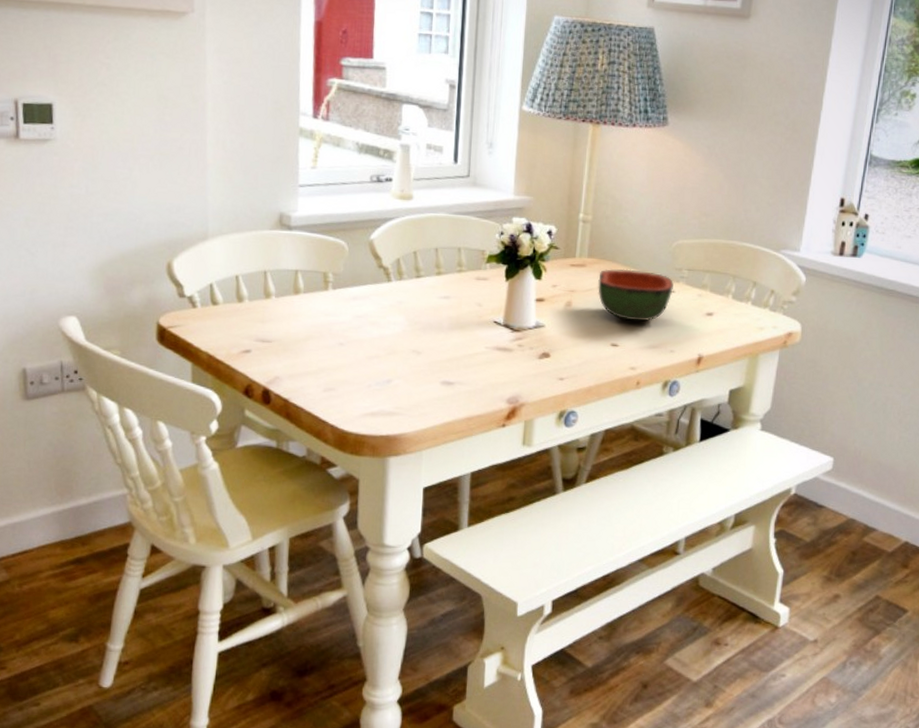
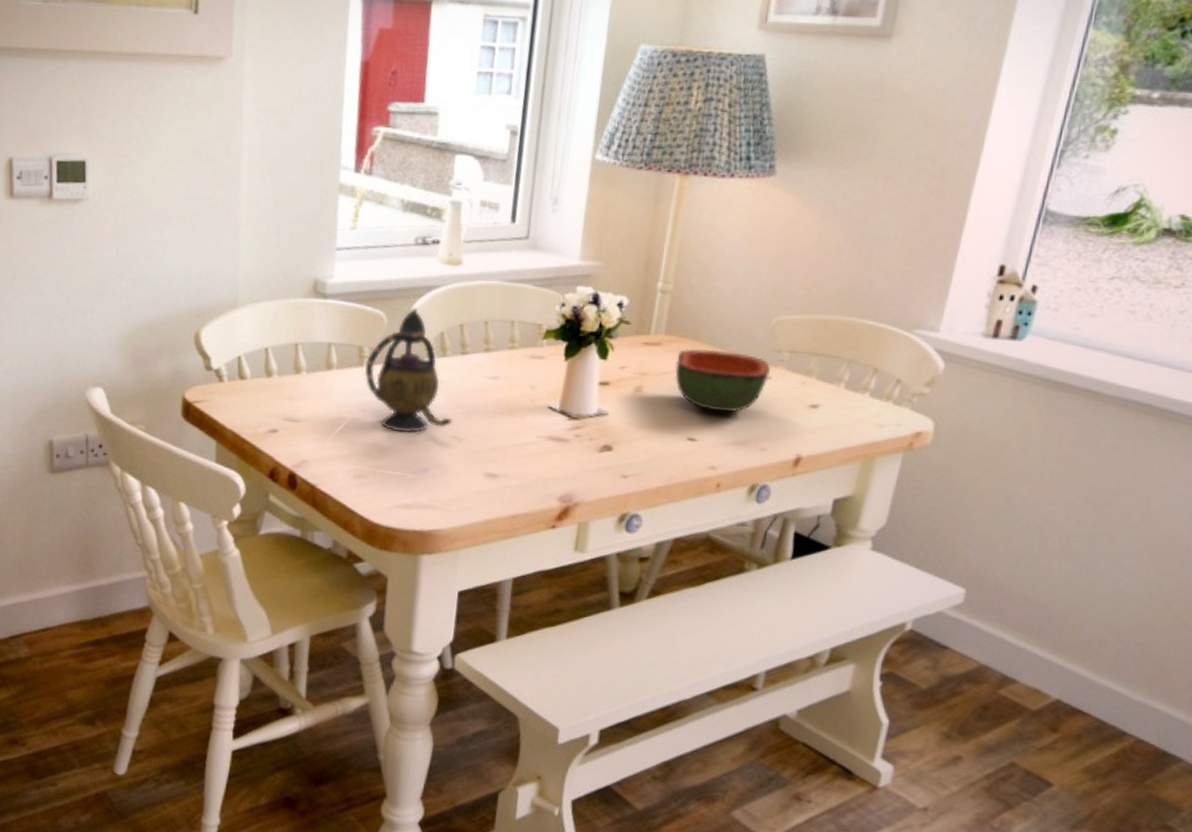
teapot: none [329,238,411,349] -> present [364,309,453,434]

